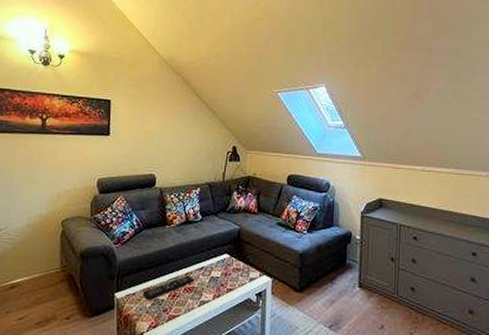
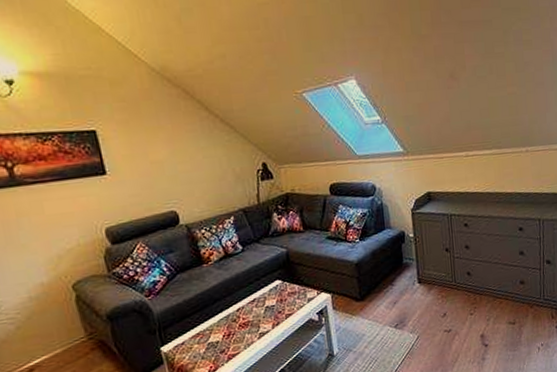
remote control: present [142,275,195,300] -> none [192,311,249,346]

